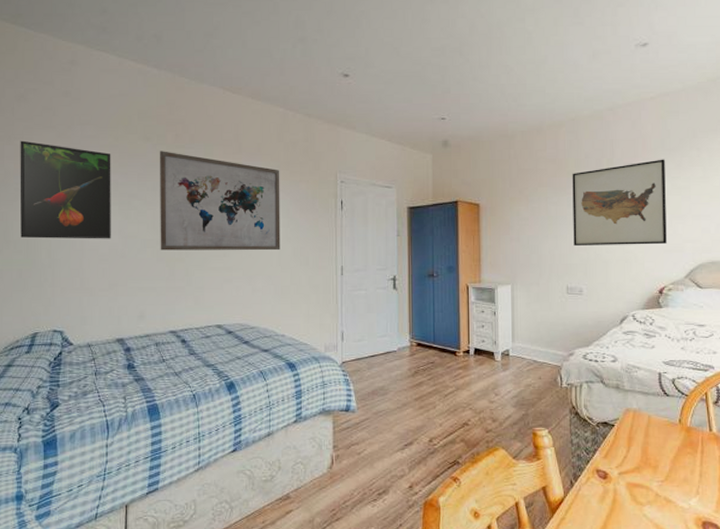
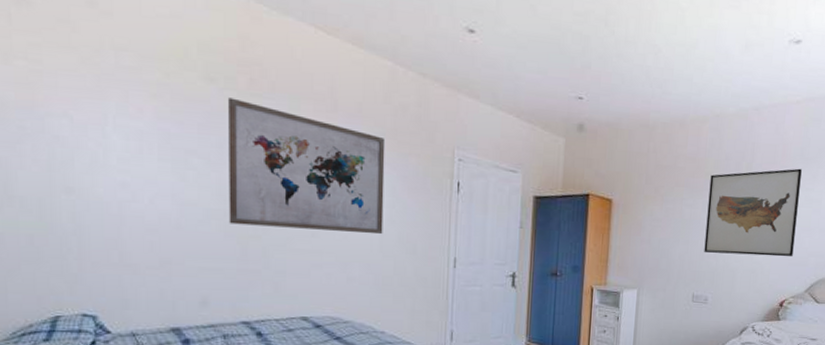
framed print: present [20,140,111,239] -> none [22,60,161,205]

